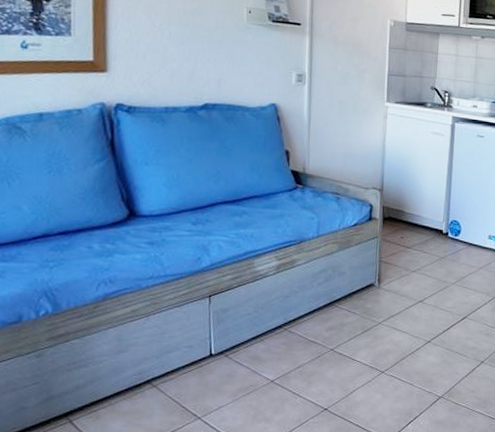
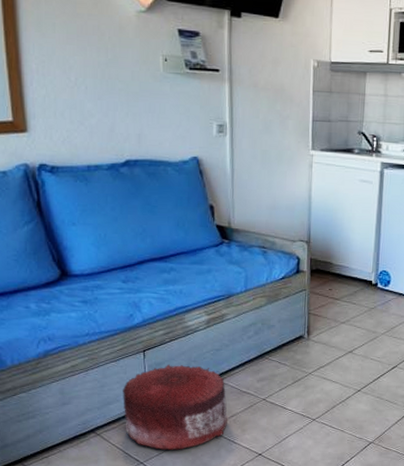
pouf: none [184,310,294,404] -> present [123,364,228,450]

